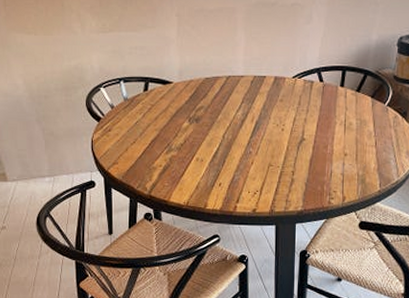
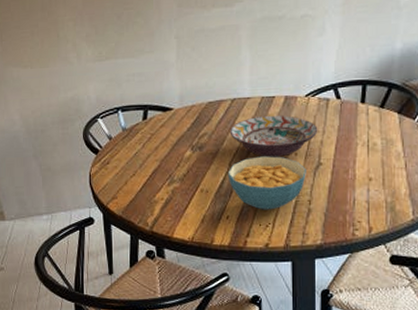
cereal bowl: none [221,130,291,179] -> present [227,156,306,210]
decorative bowl: none [224,93,303,132] -> present [229,115,318,158]

